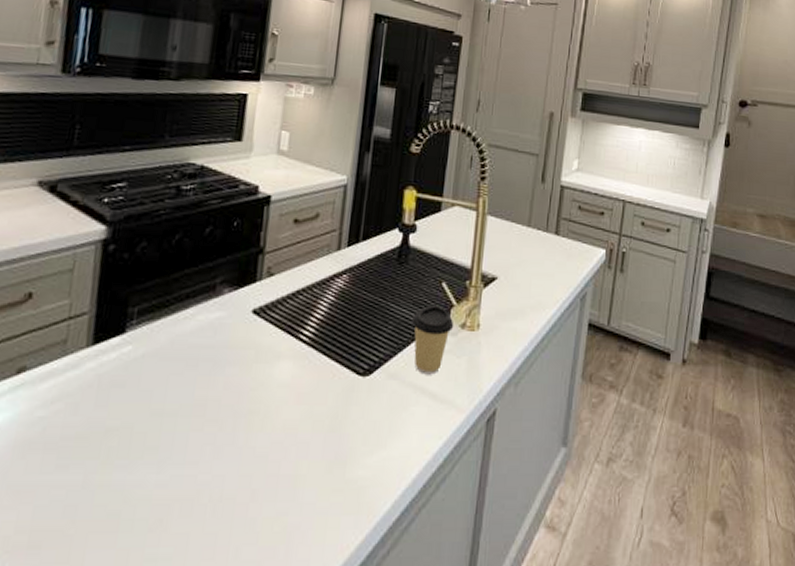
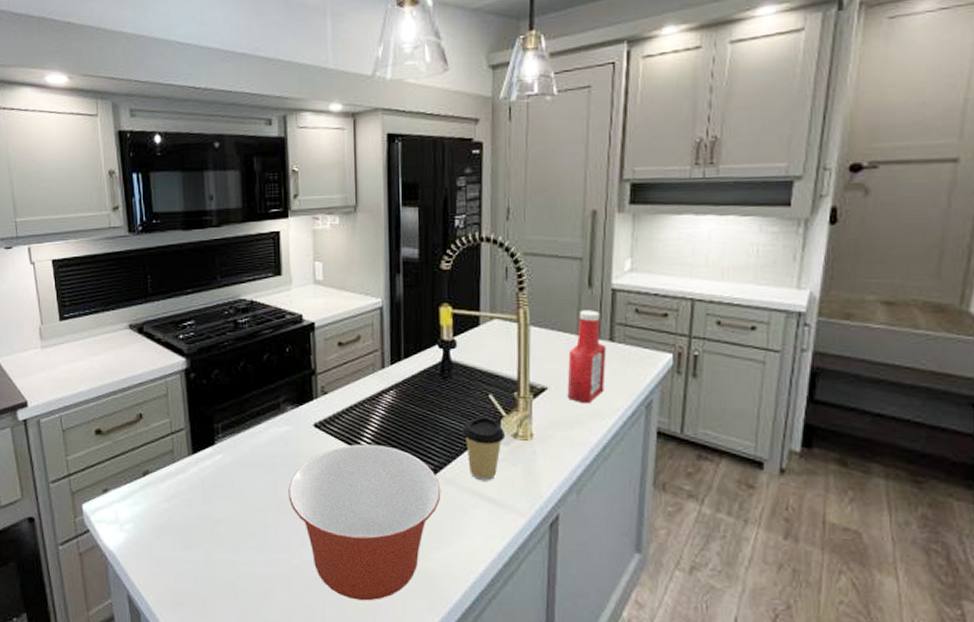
mixing bowl: none [208,333,383,522] -> present [288,444,441,601]
ketchup bottle: none [514,203,553,295] -> present [567,310,607,404]

